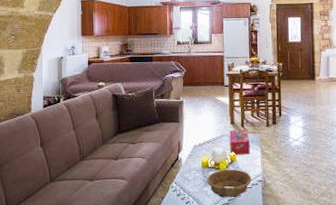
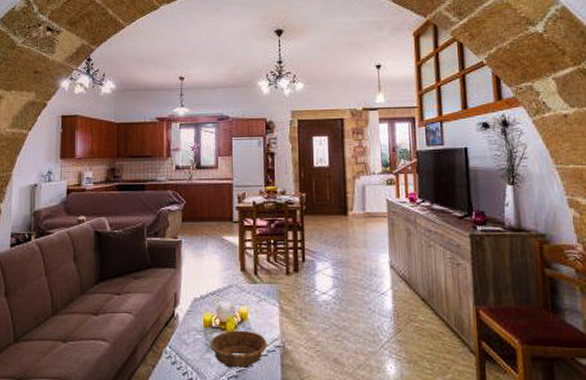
tissue box: present [230,130,250,155] -> none [239,278,265,311]

